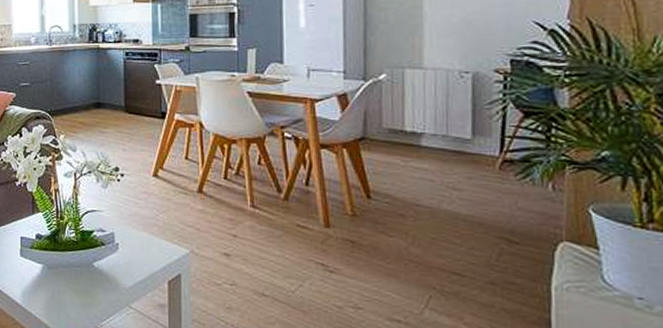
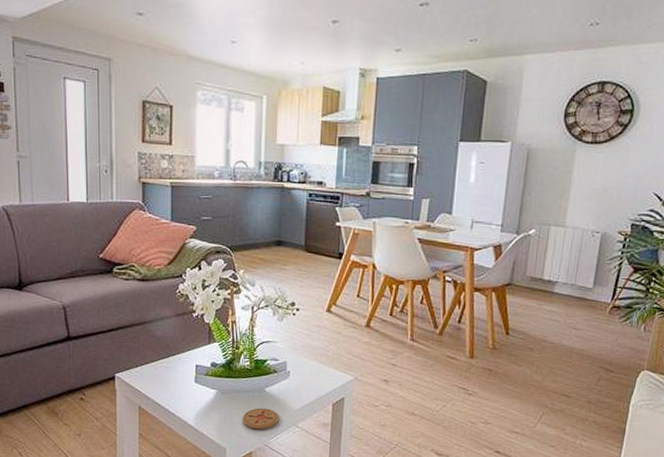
coaster: none [70,285,110,311] -> present [242,408,279,430]

